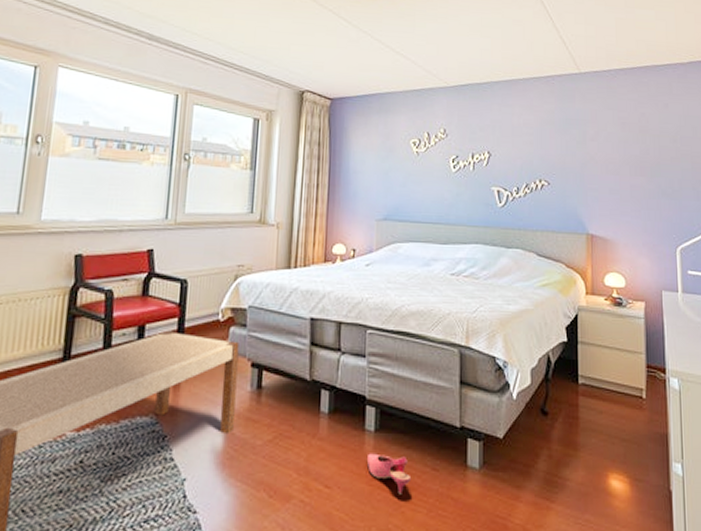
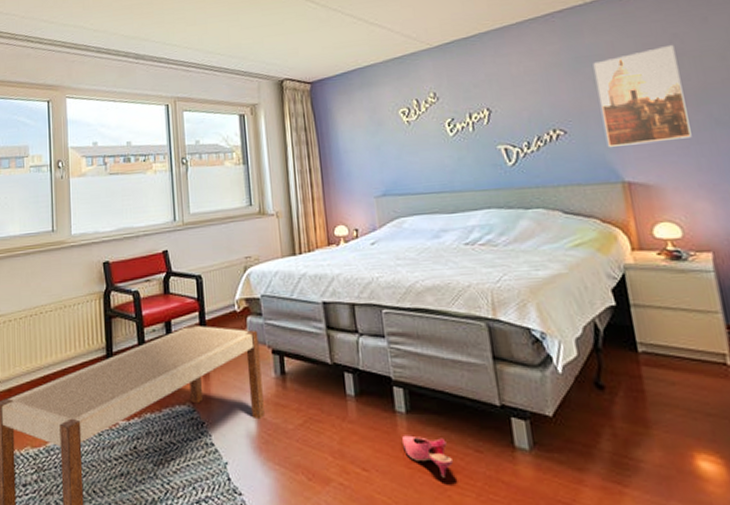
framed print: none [579,121,643,203] -> present [593,44,692,147]

